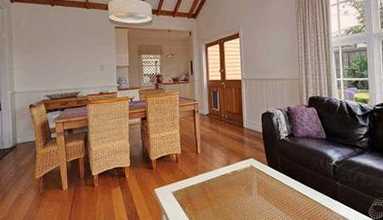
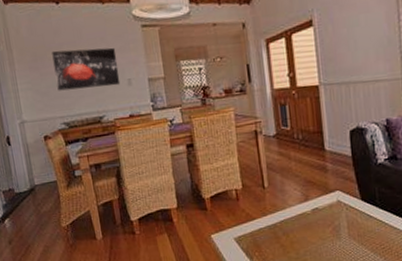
wall art: none [44,40,95,71] -> present [52,47,121,91]

